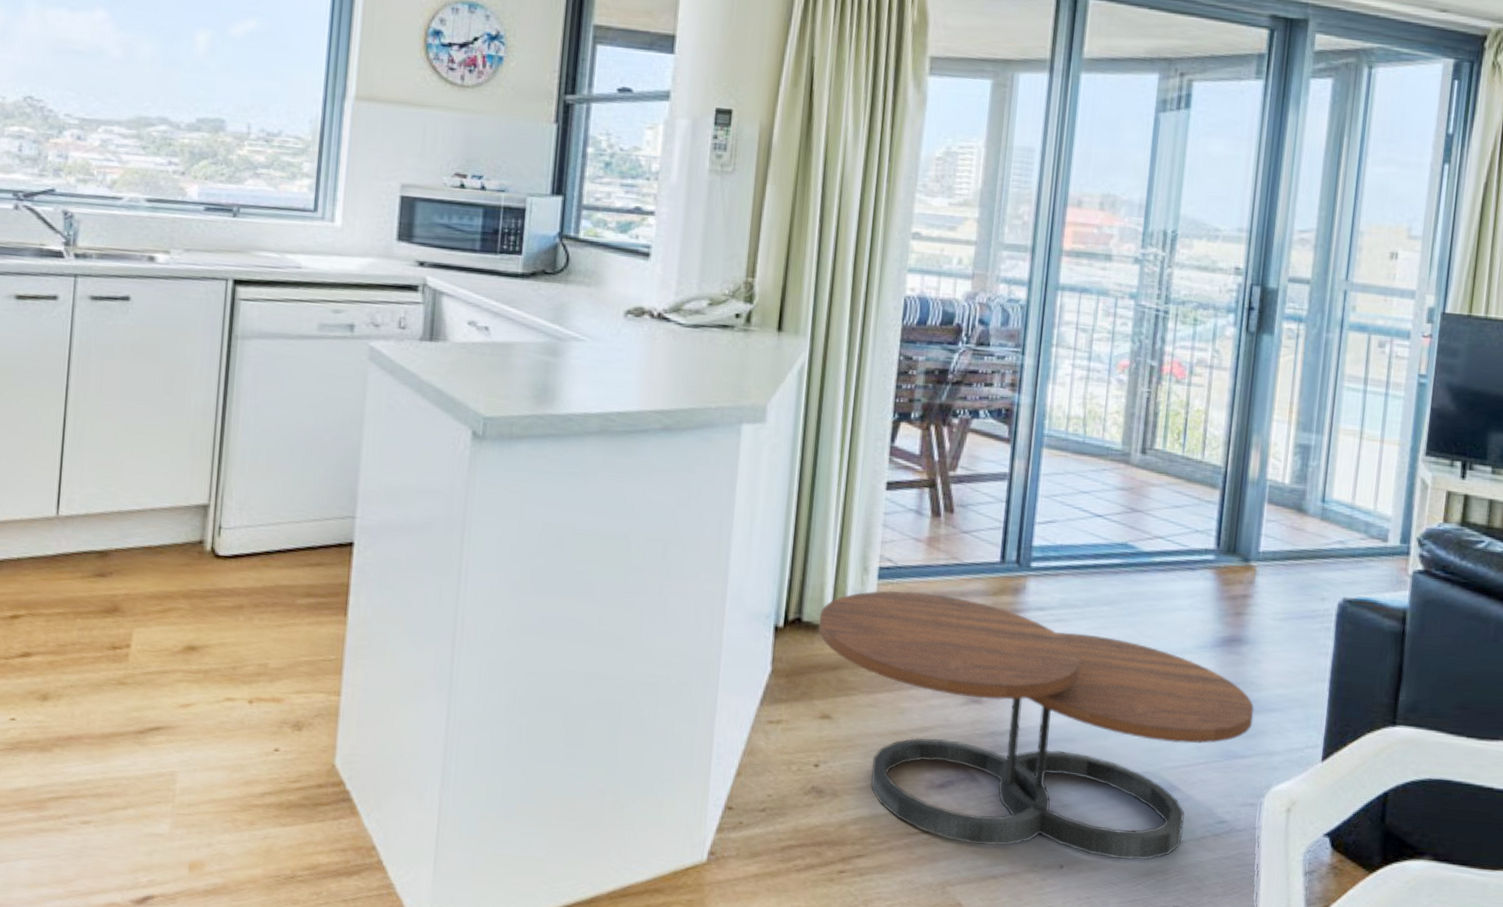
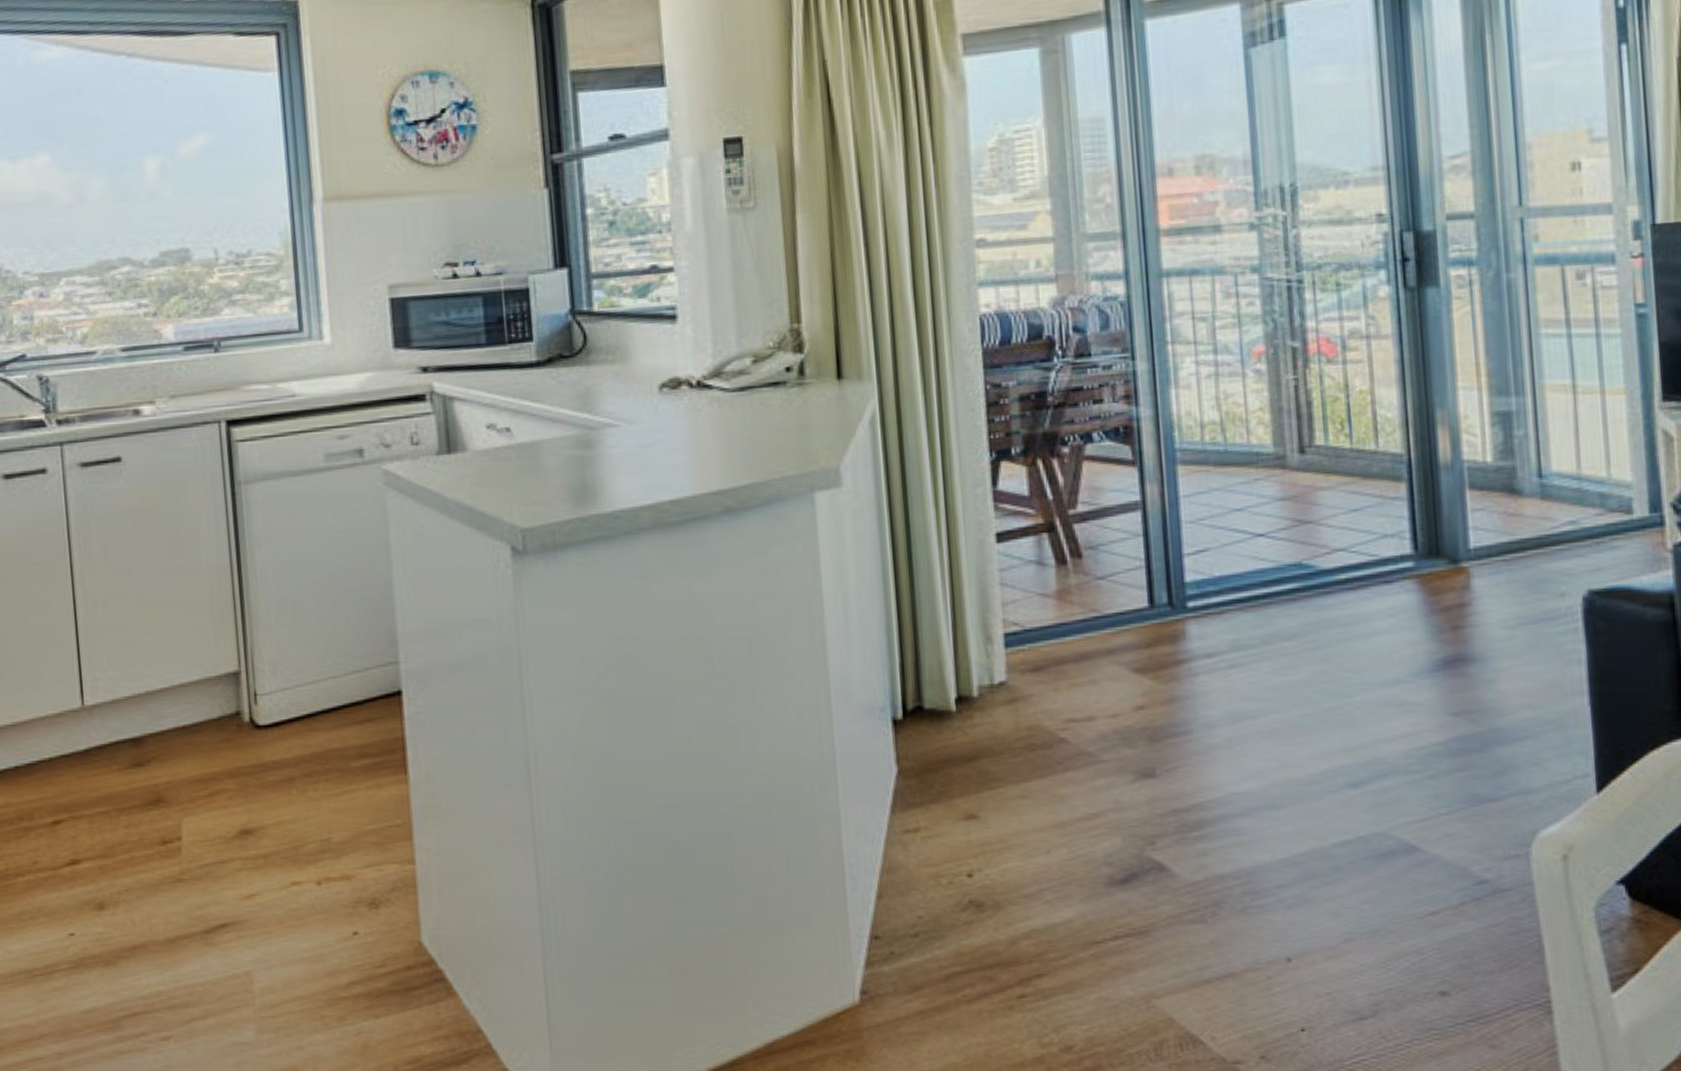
coffee table: present [818,591,1254,861] -> none [943,655,1500,946]

